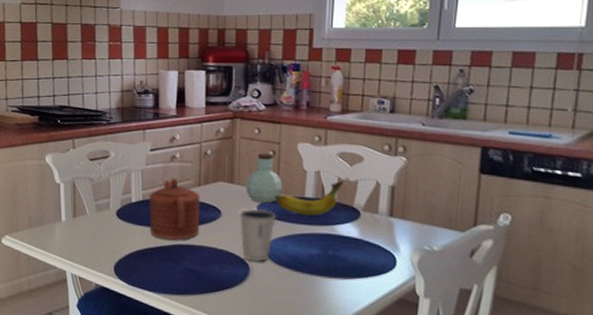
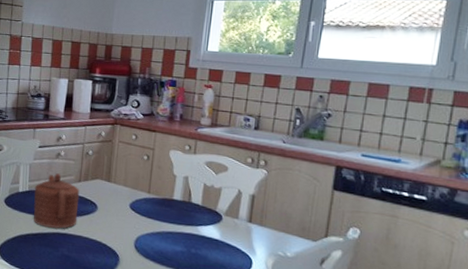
dixie cup: present [239,208,277,262] -> none [113,205,147,254]
jar: present [246,153,283,203] -> none [121,157,154,202]
fruit: present [275,180,343,216] -> none [146,186,208,216]

